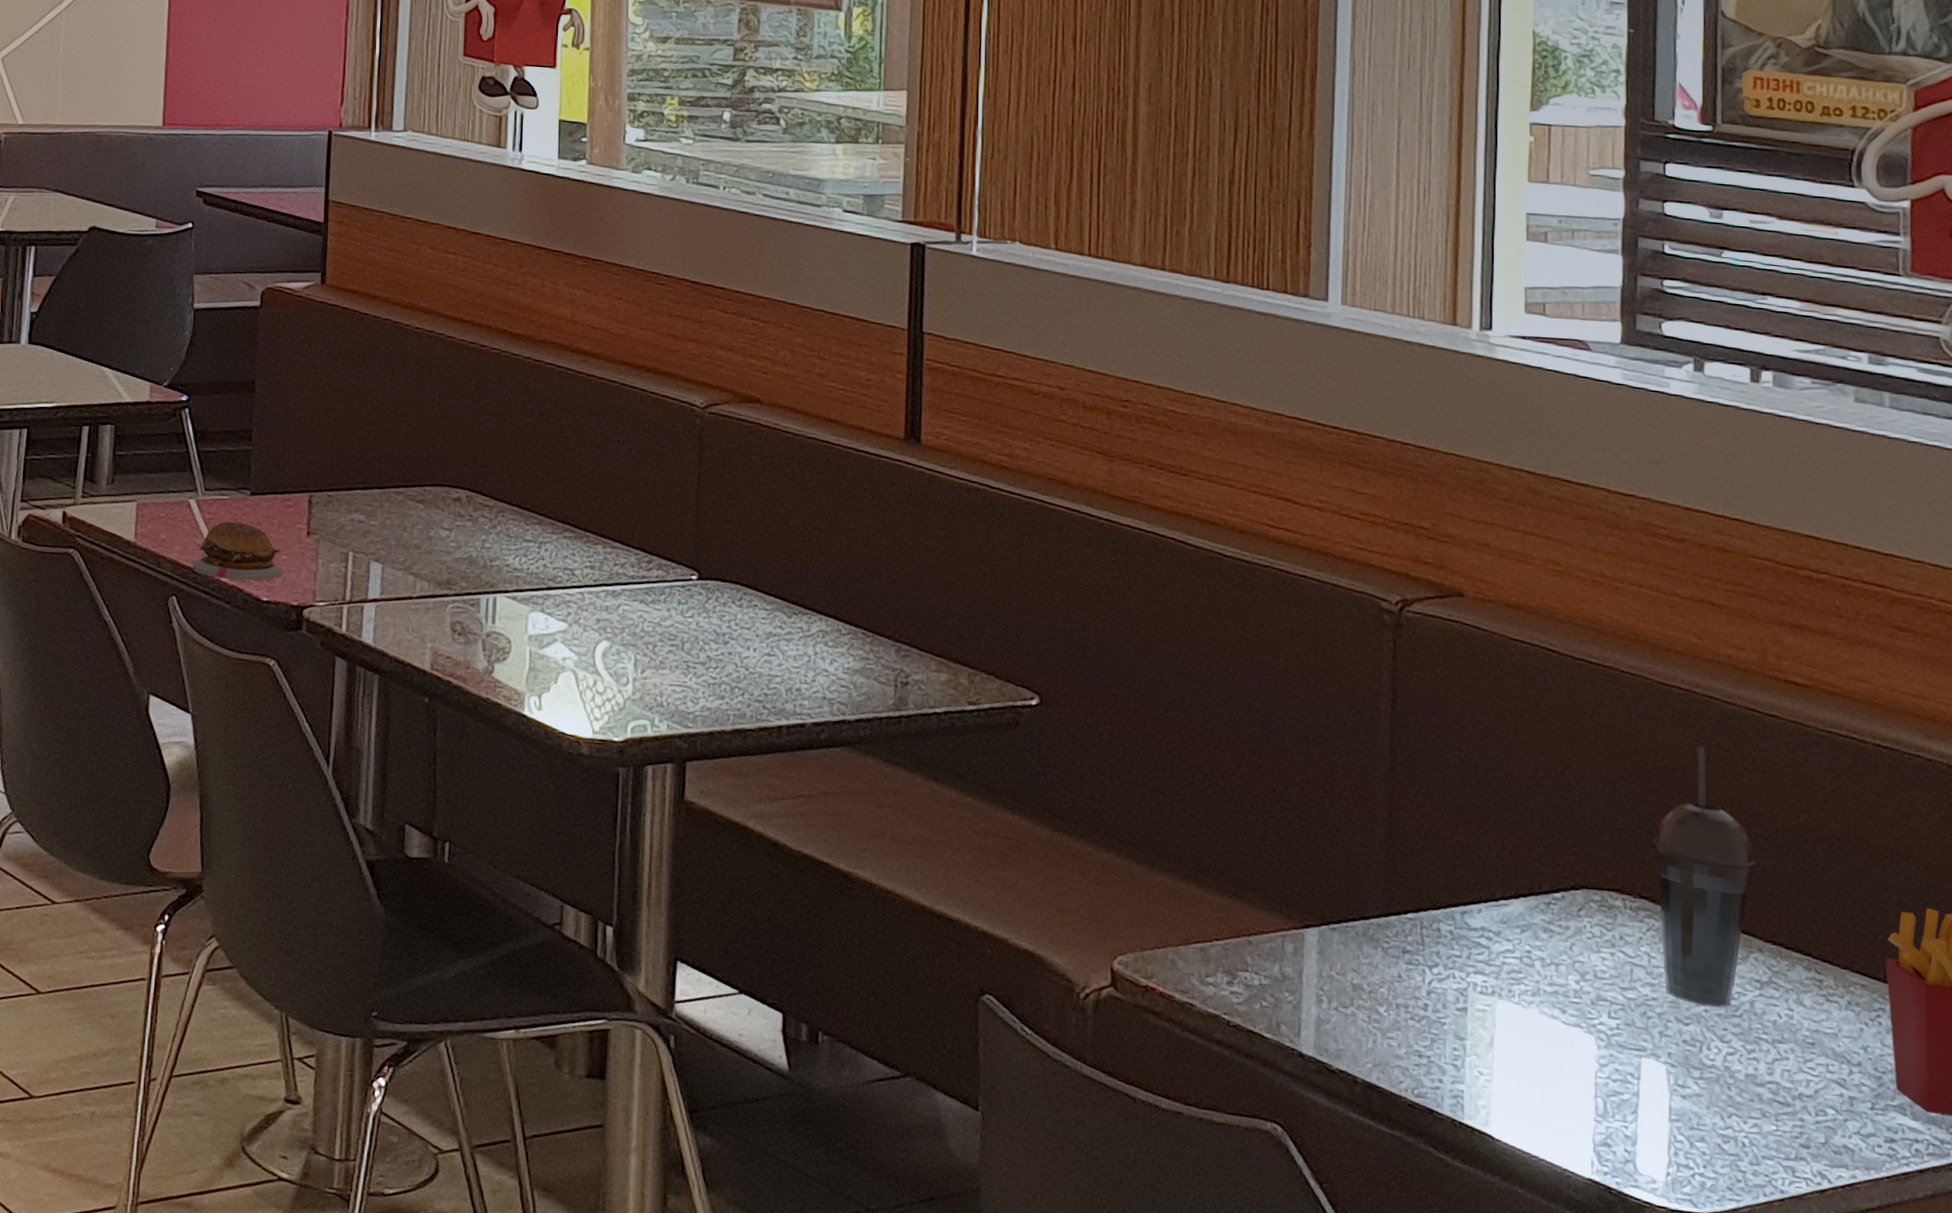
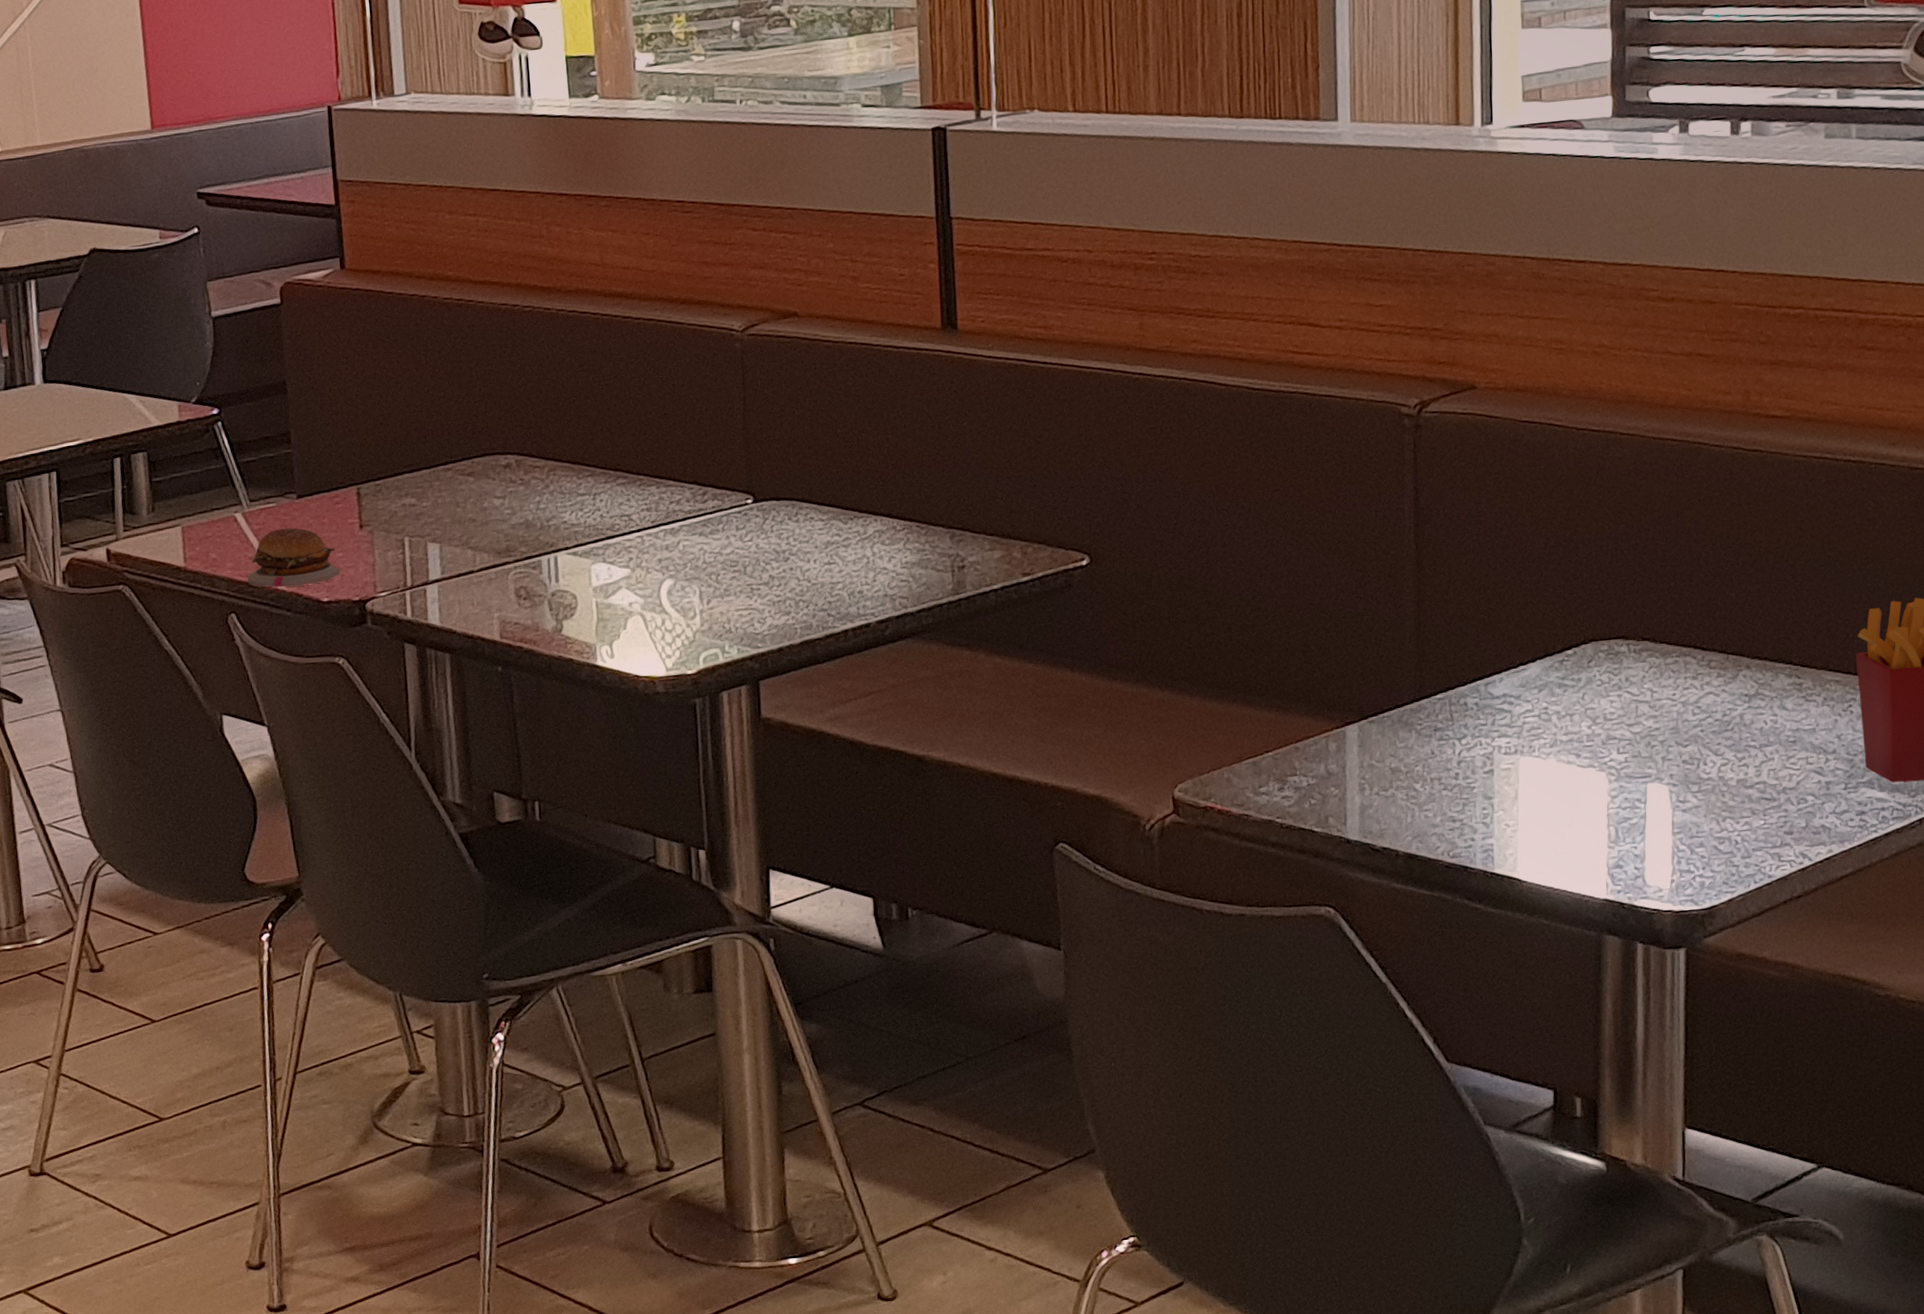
beverage cup: present [1652,747,1756,1008] -> none [1651,491,1743,727]

